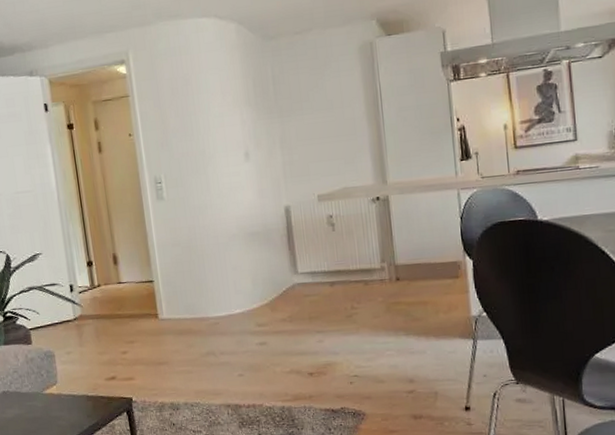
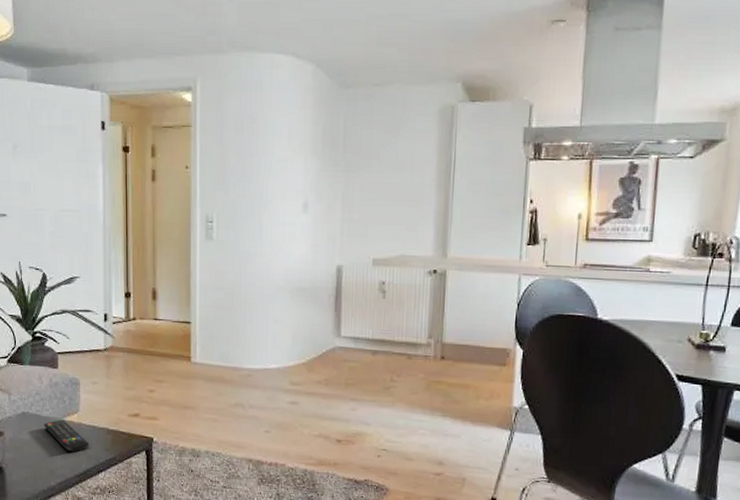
remote control: none [25,393,71,424] -> present [44,420,89,452]

